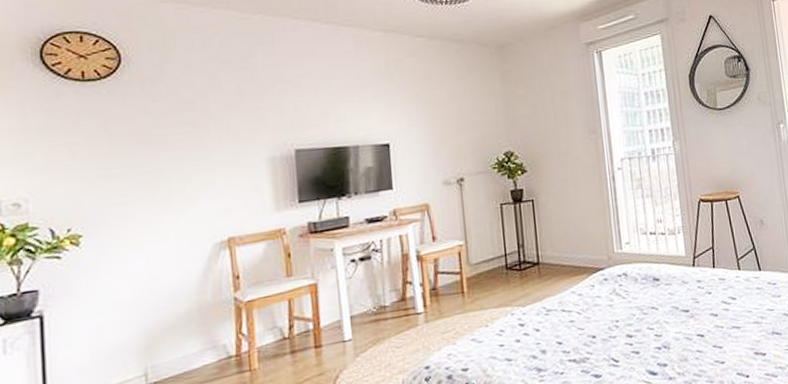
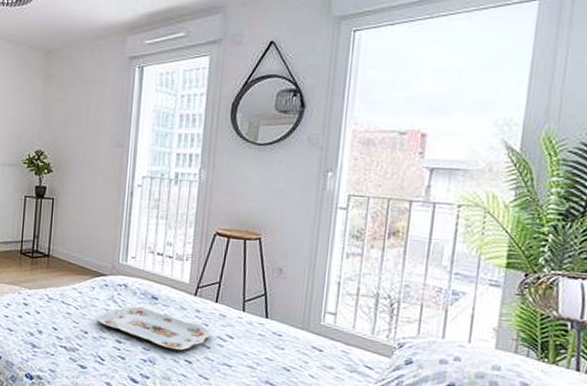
serving tray: none [603,292,716,328] -> present [98,306,212,351]

